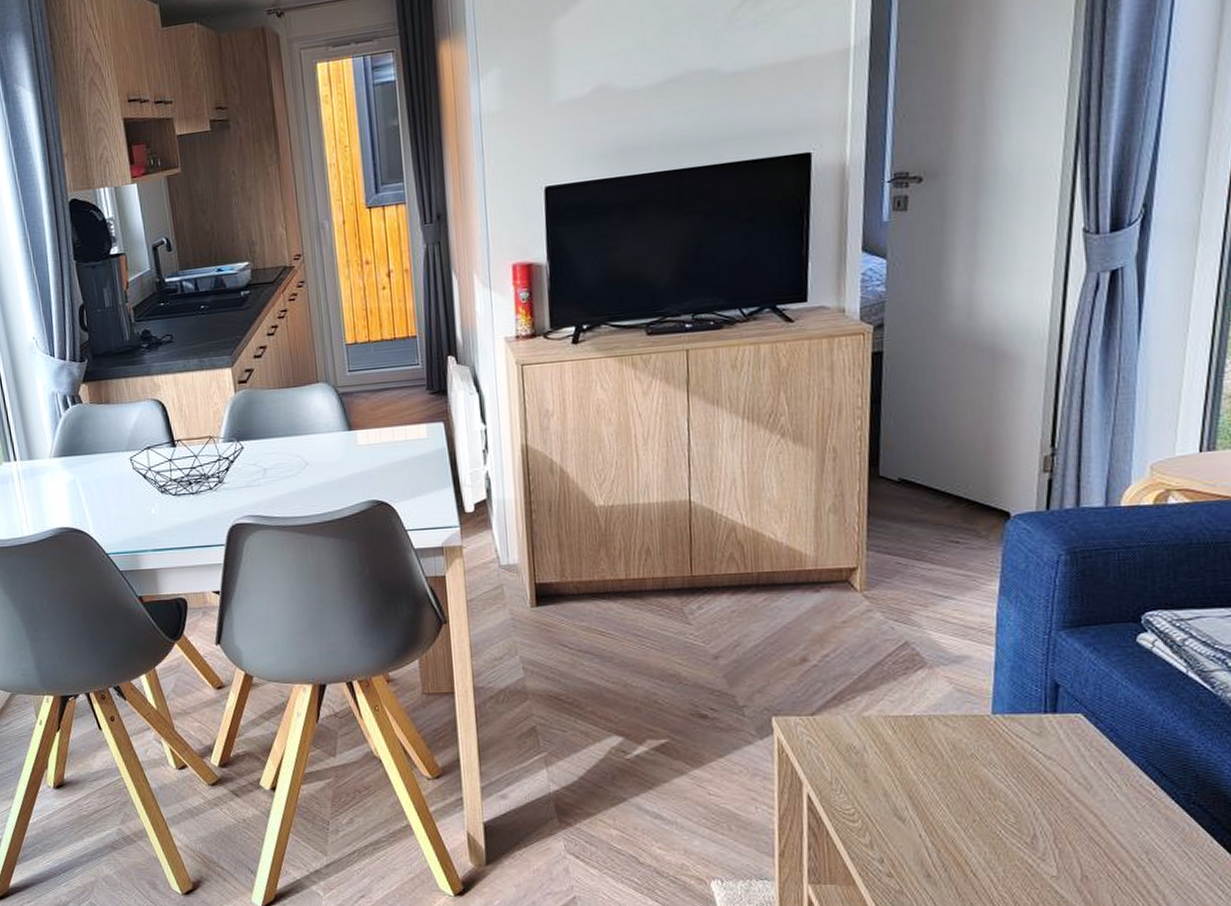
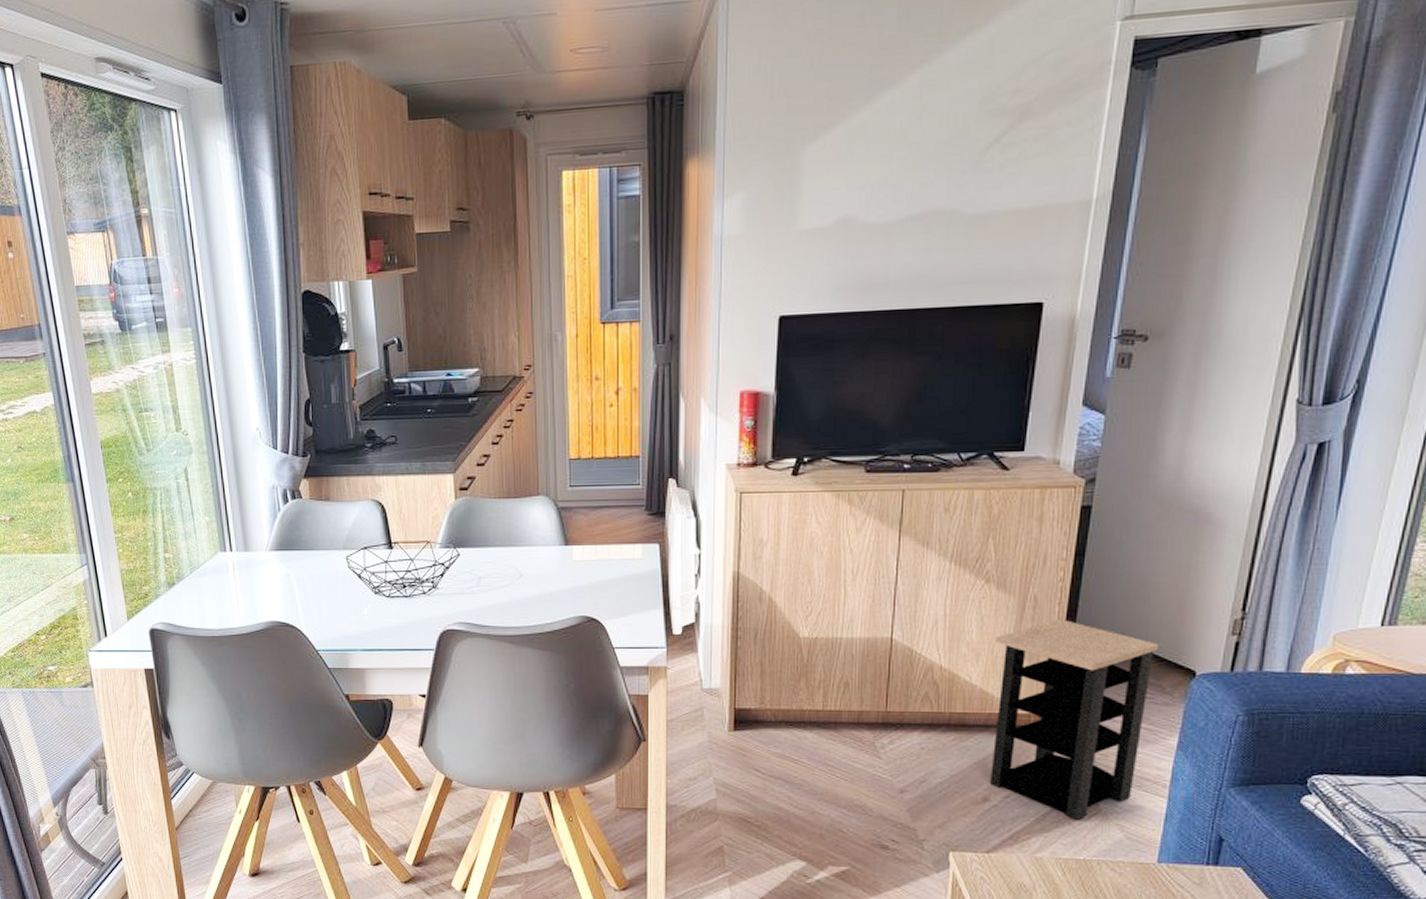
side table: none [798,468,968,675] -> present [990,618,1158,820]

